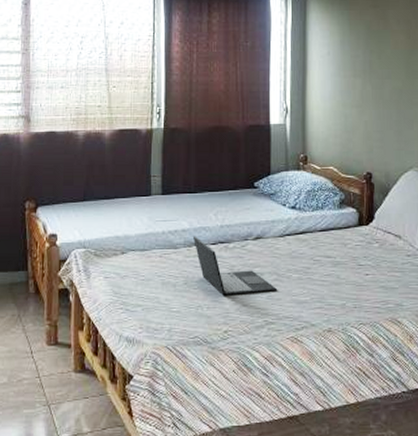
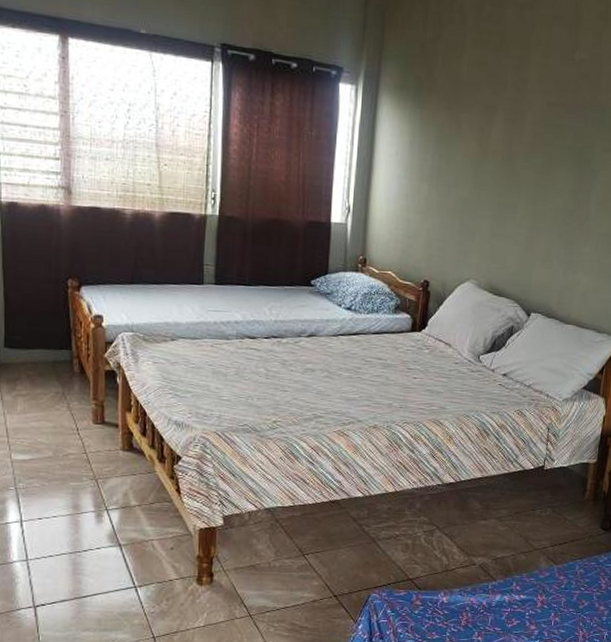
laptop: present [193,236,278,296] -> none [246,328,328,389]

